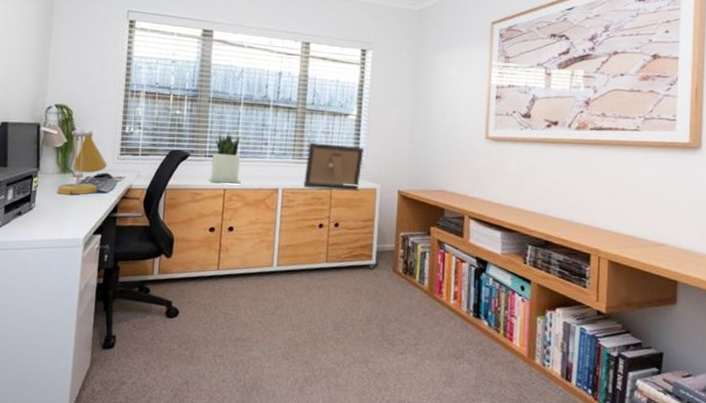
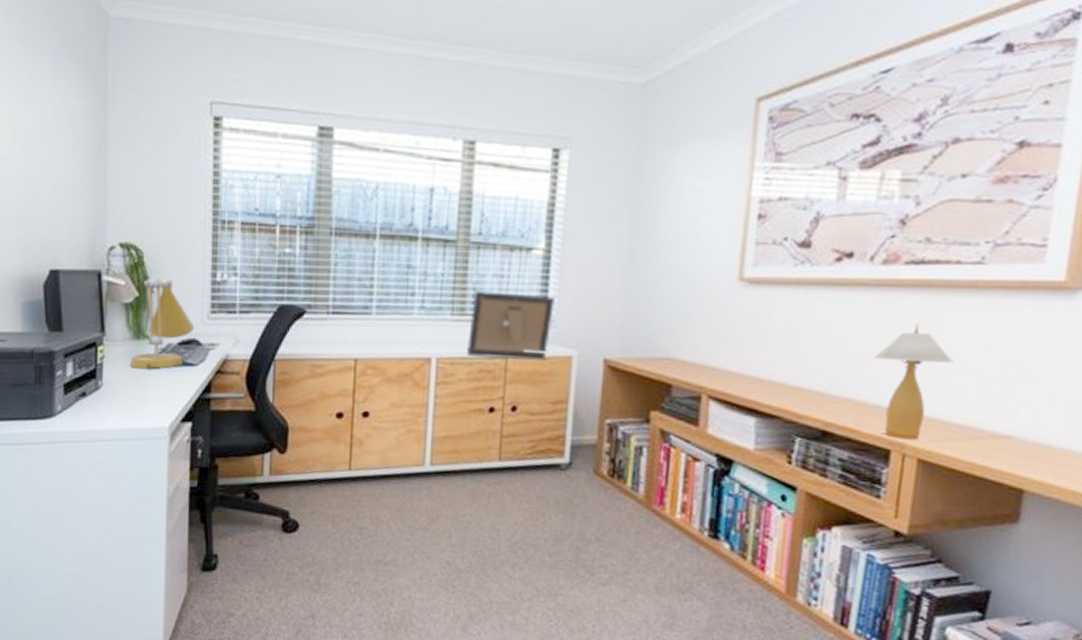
planter: present [208,134,241,184] -> none [333,280,379,352]
table lamp: none [575,169,626,247] -> present [873,324,954,440]

